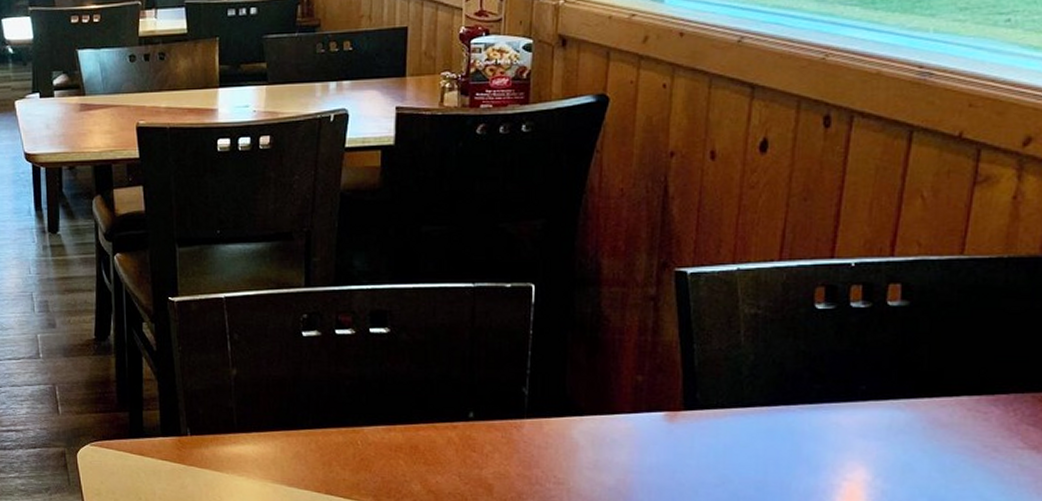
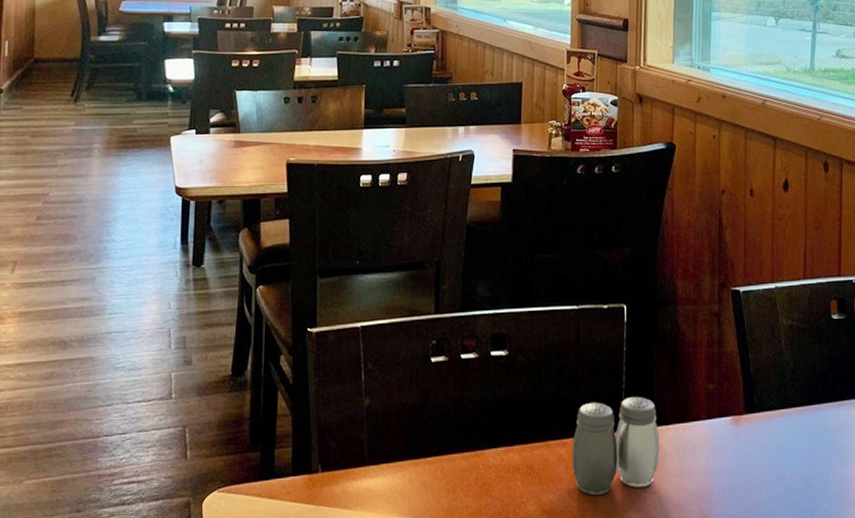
salt and pepper shaker: none [463,384,570,481] -> present [572,397,659,495]

